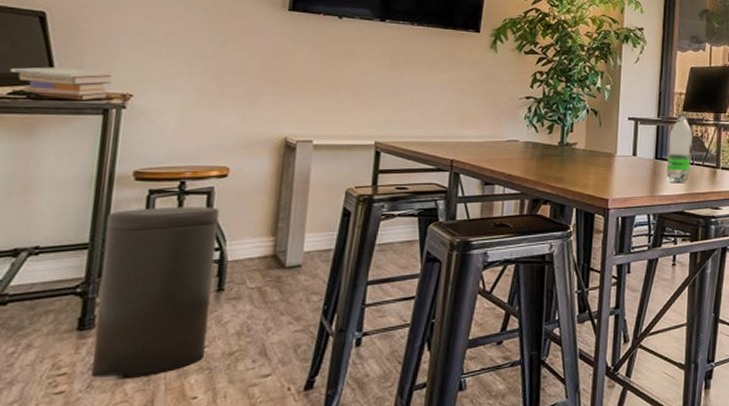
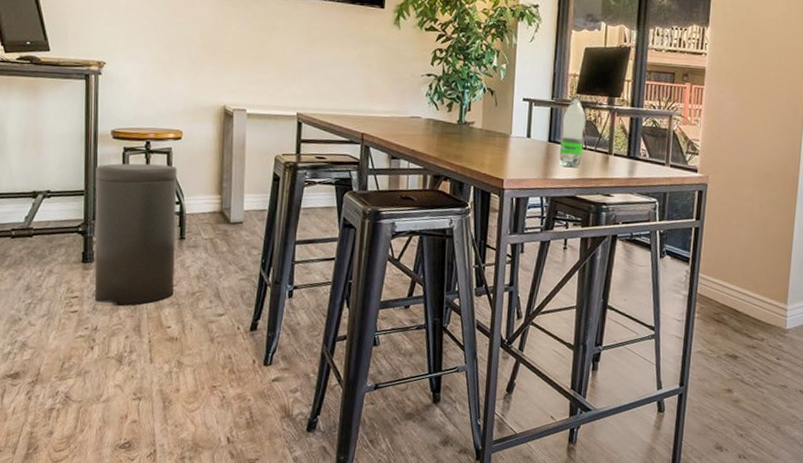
books: present [10,67,112,101] -> none [16,36,89,67]

